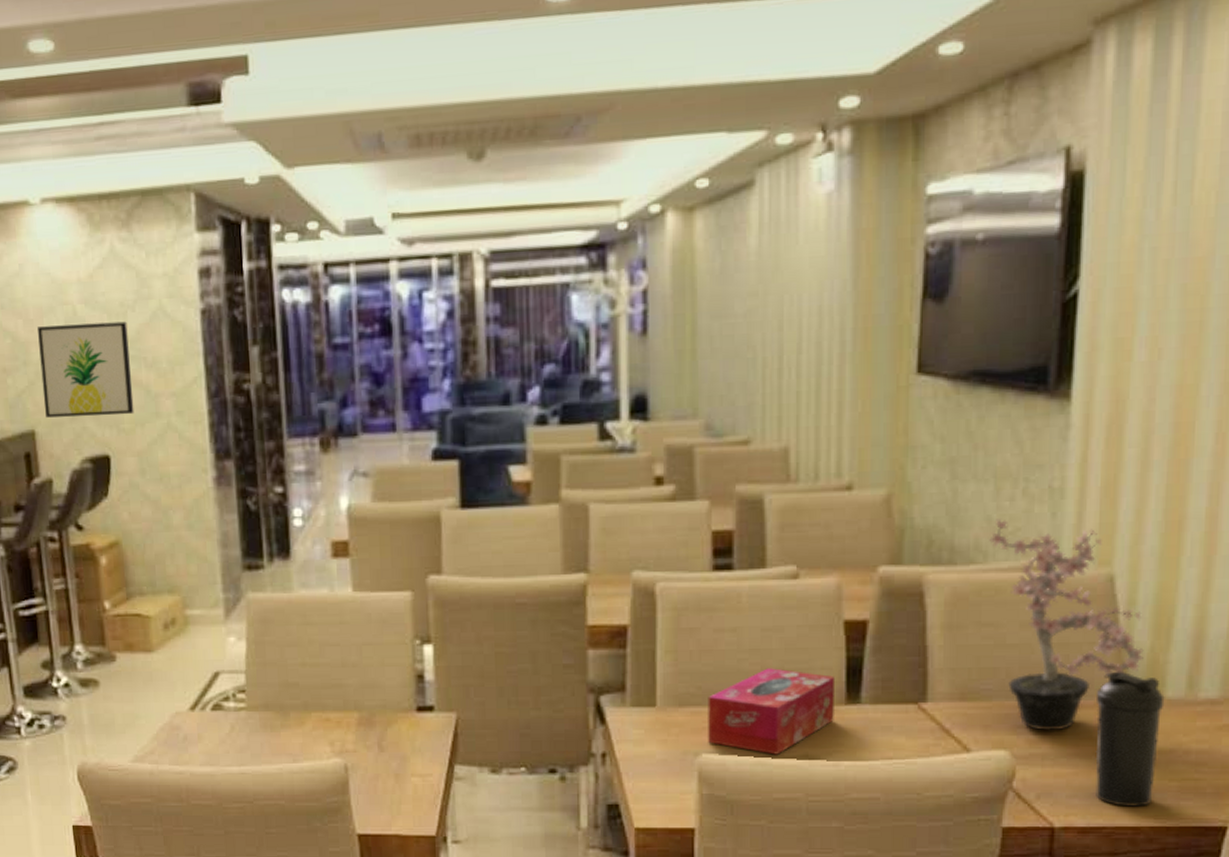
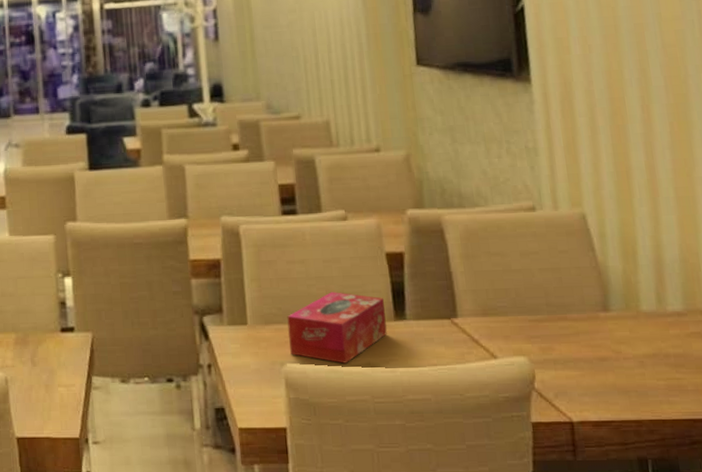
potted plant: present [989,518,1144,731] -> none [487,172,619,340]
water bottle: present [1095,671,1165,807] -> none [588,290,646,403]

